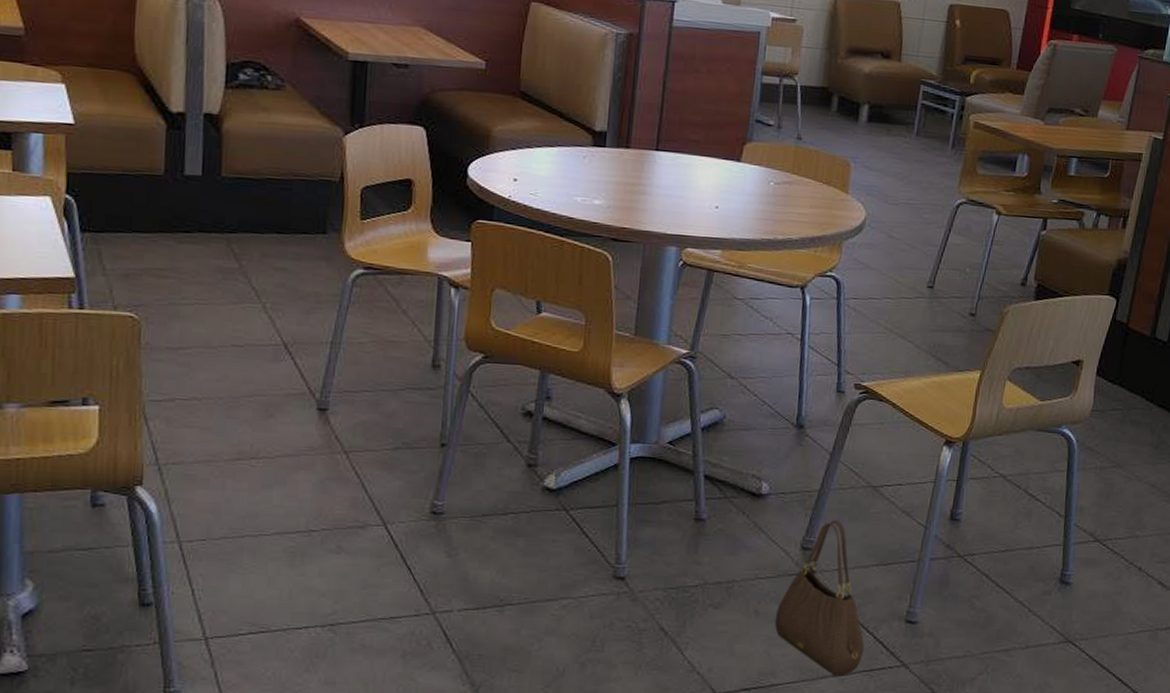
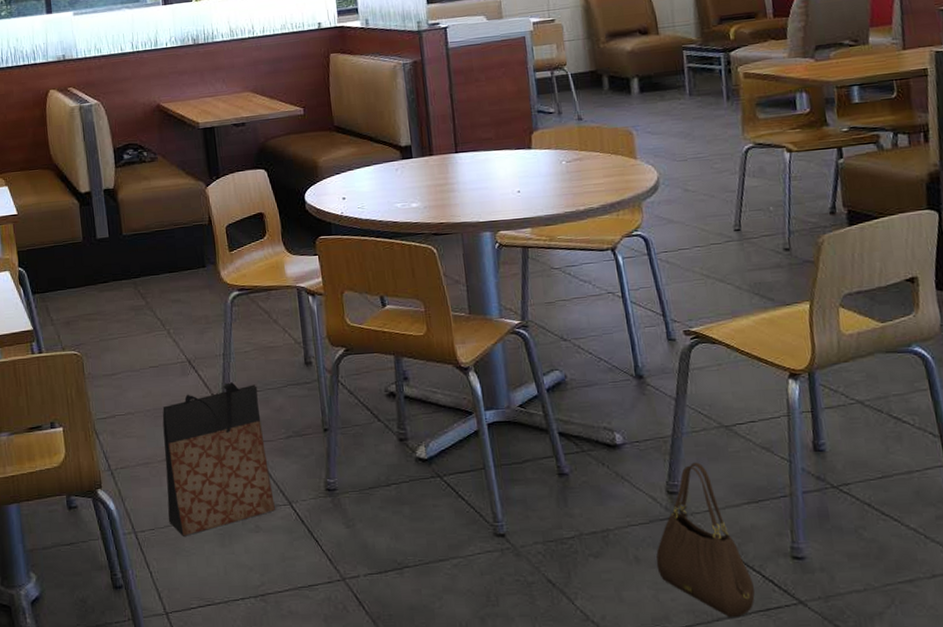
bag: none [226,376,368,551] -> present [162,382,275,536]

